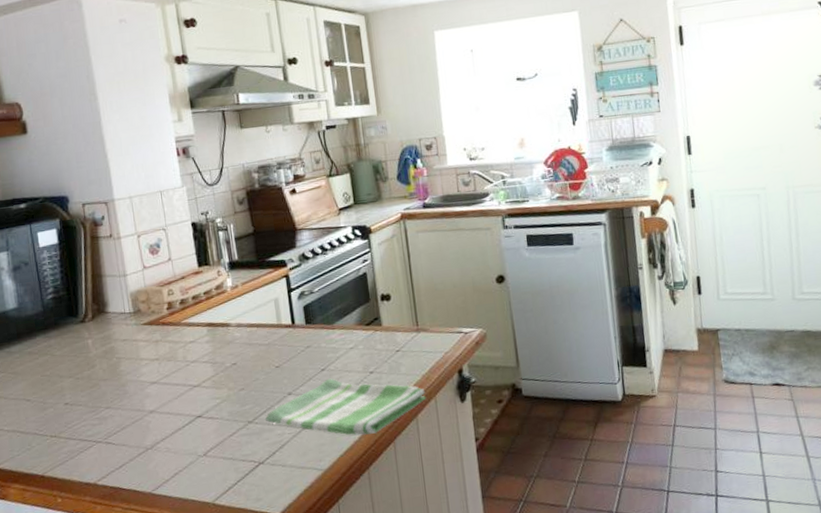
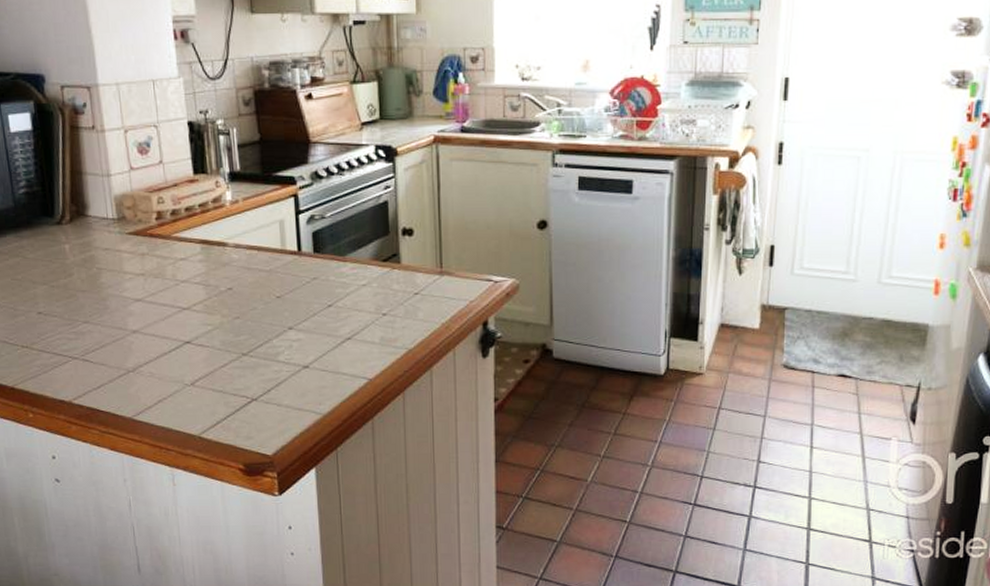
dish towel: present [265,378,426,435] -> none [262,316,443,381]

